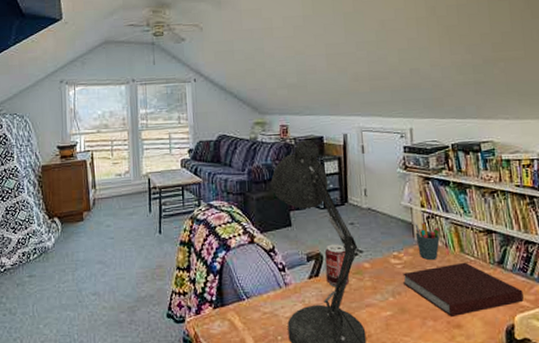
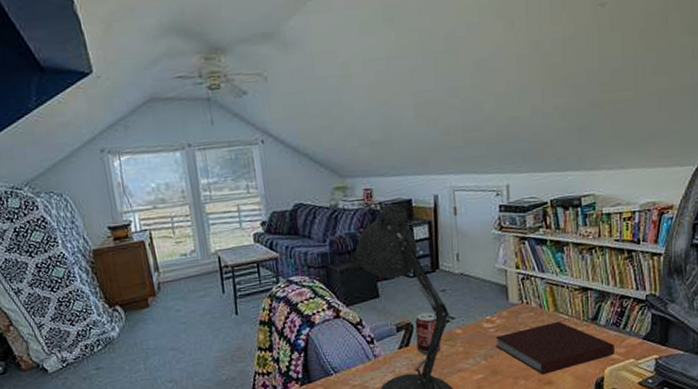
pen holder: present [414,222,440,261] -> none [509,284,535,322]

